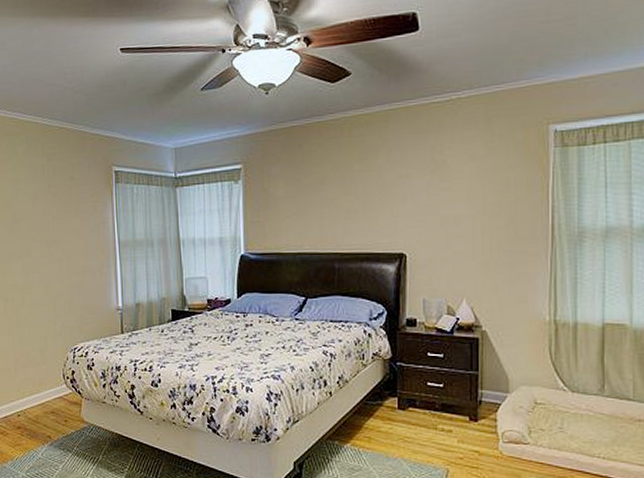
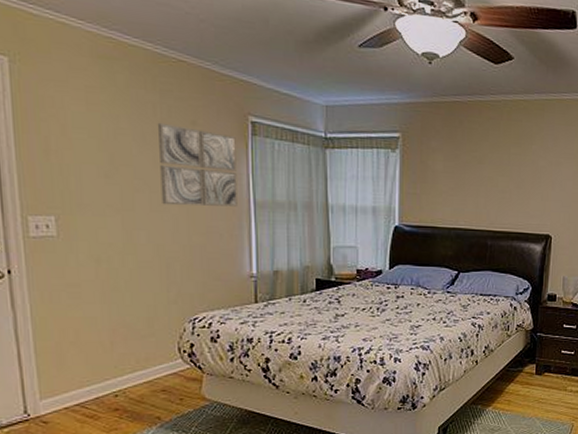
wall art: none [45,181,106,250] -> present [157,122,237,207]

